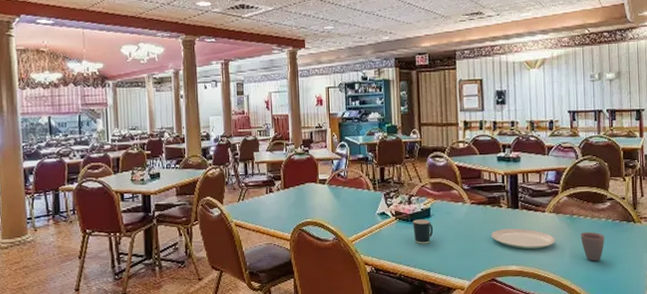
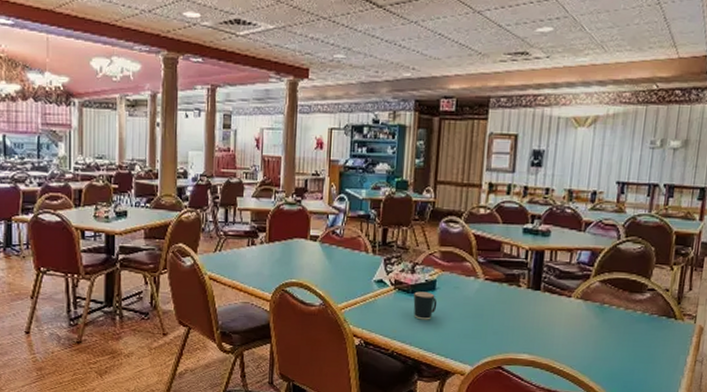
plate: present [491,228,555,250] -> none [503,311,579,339]
cup: present [580,232,604,261] -> none [608,324,637,359]

